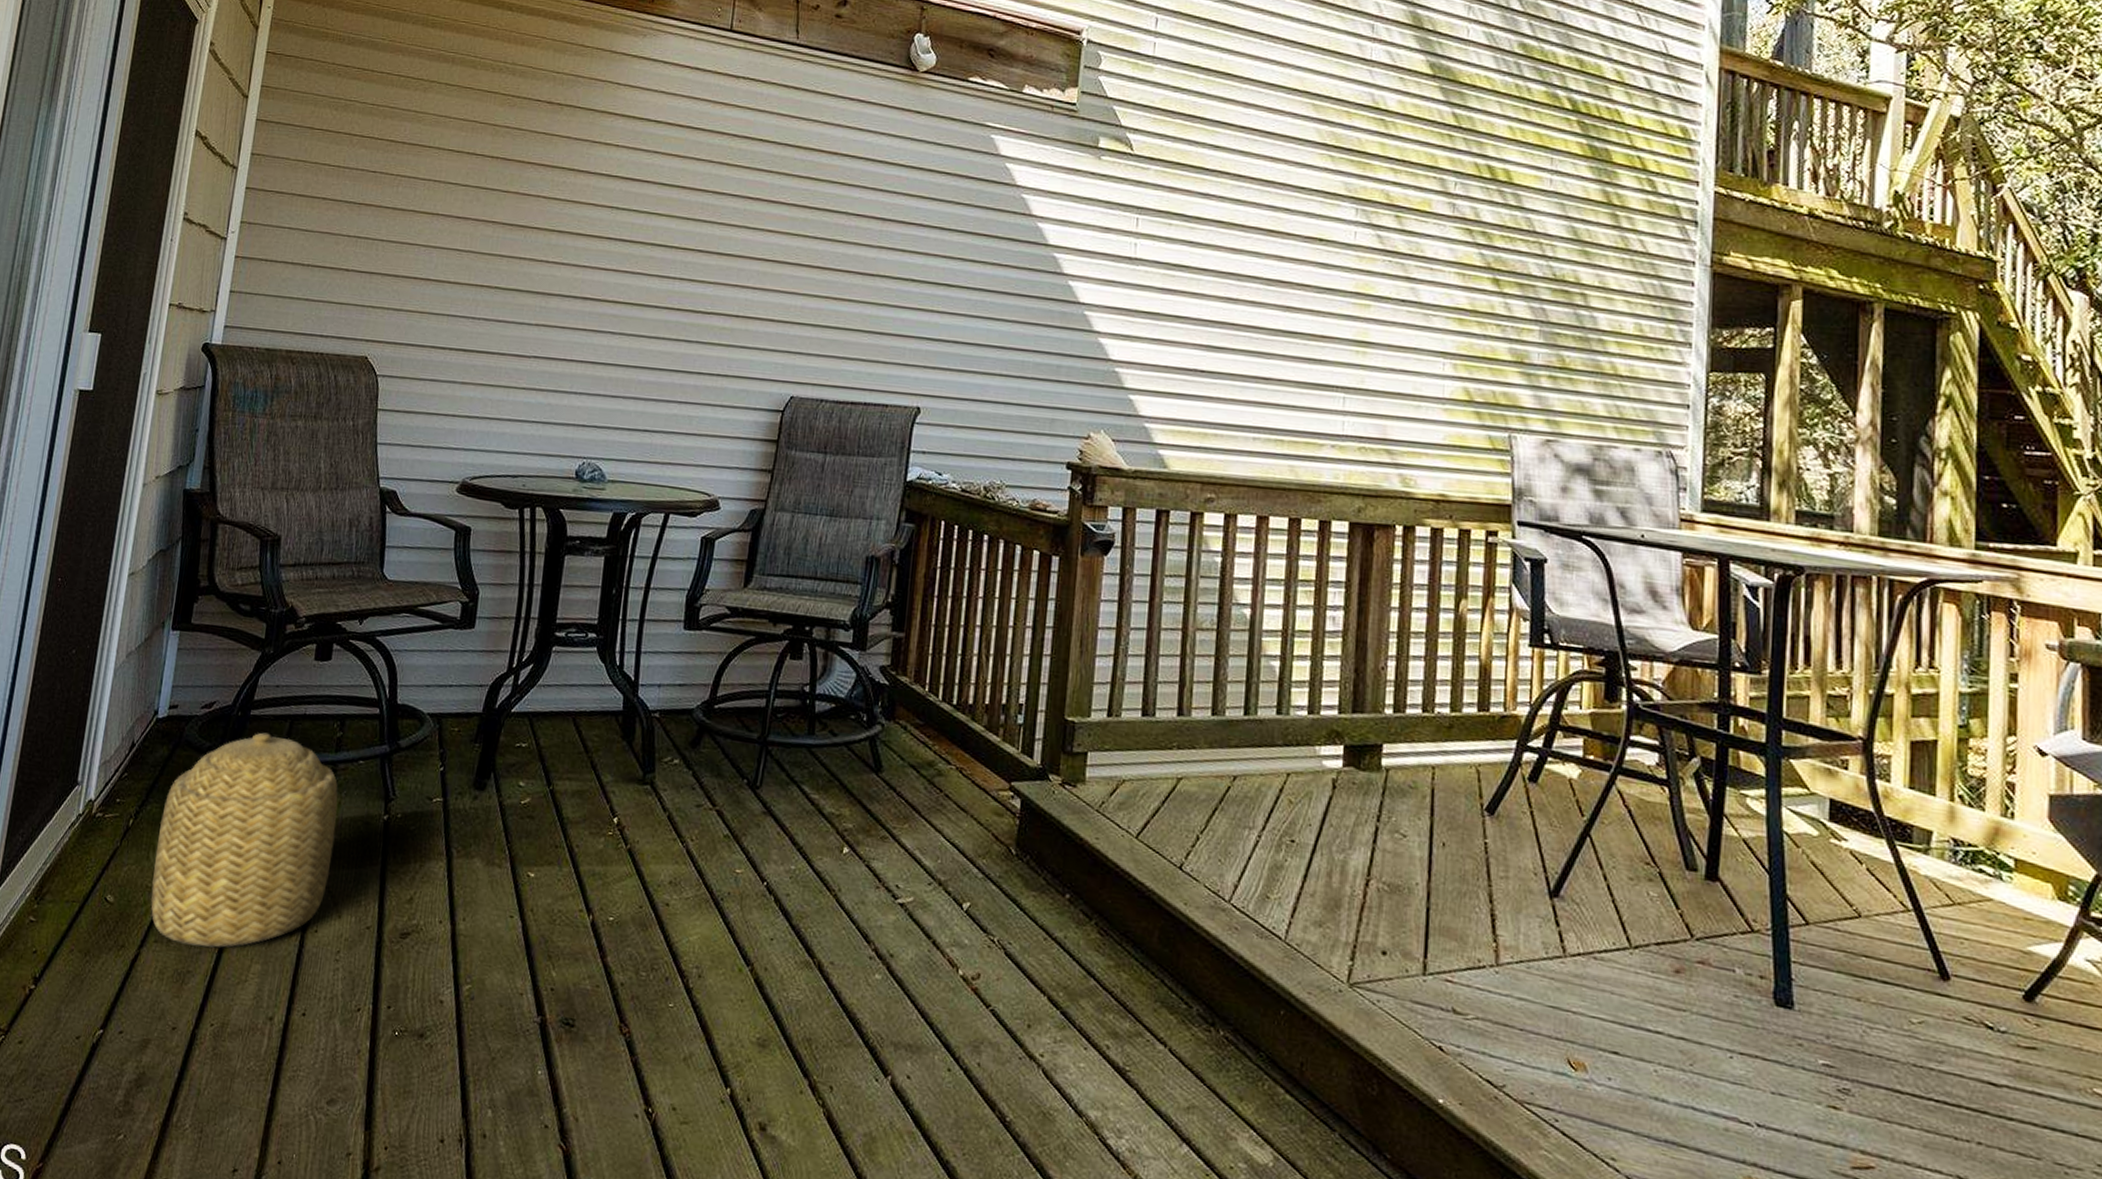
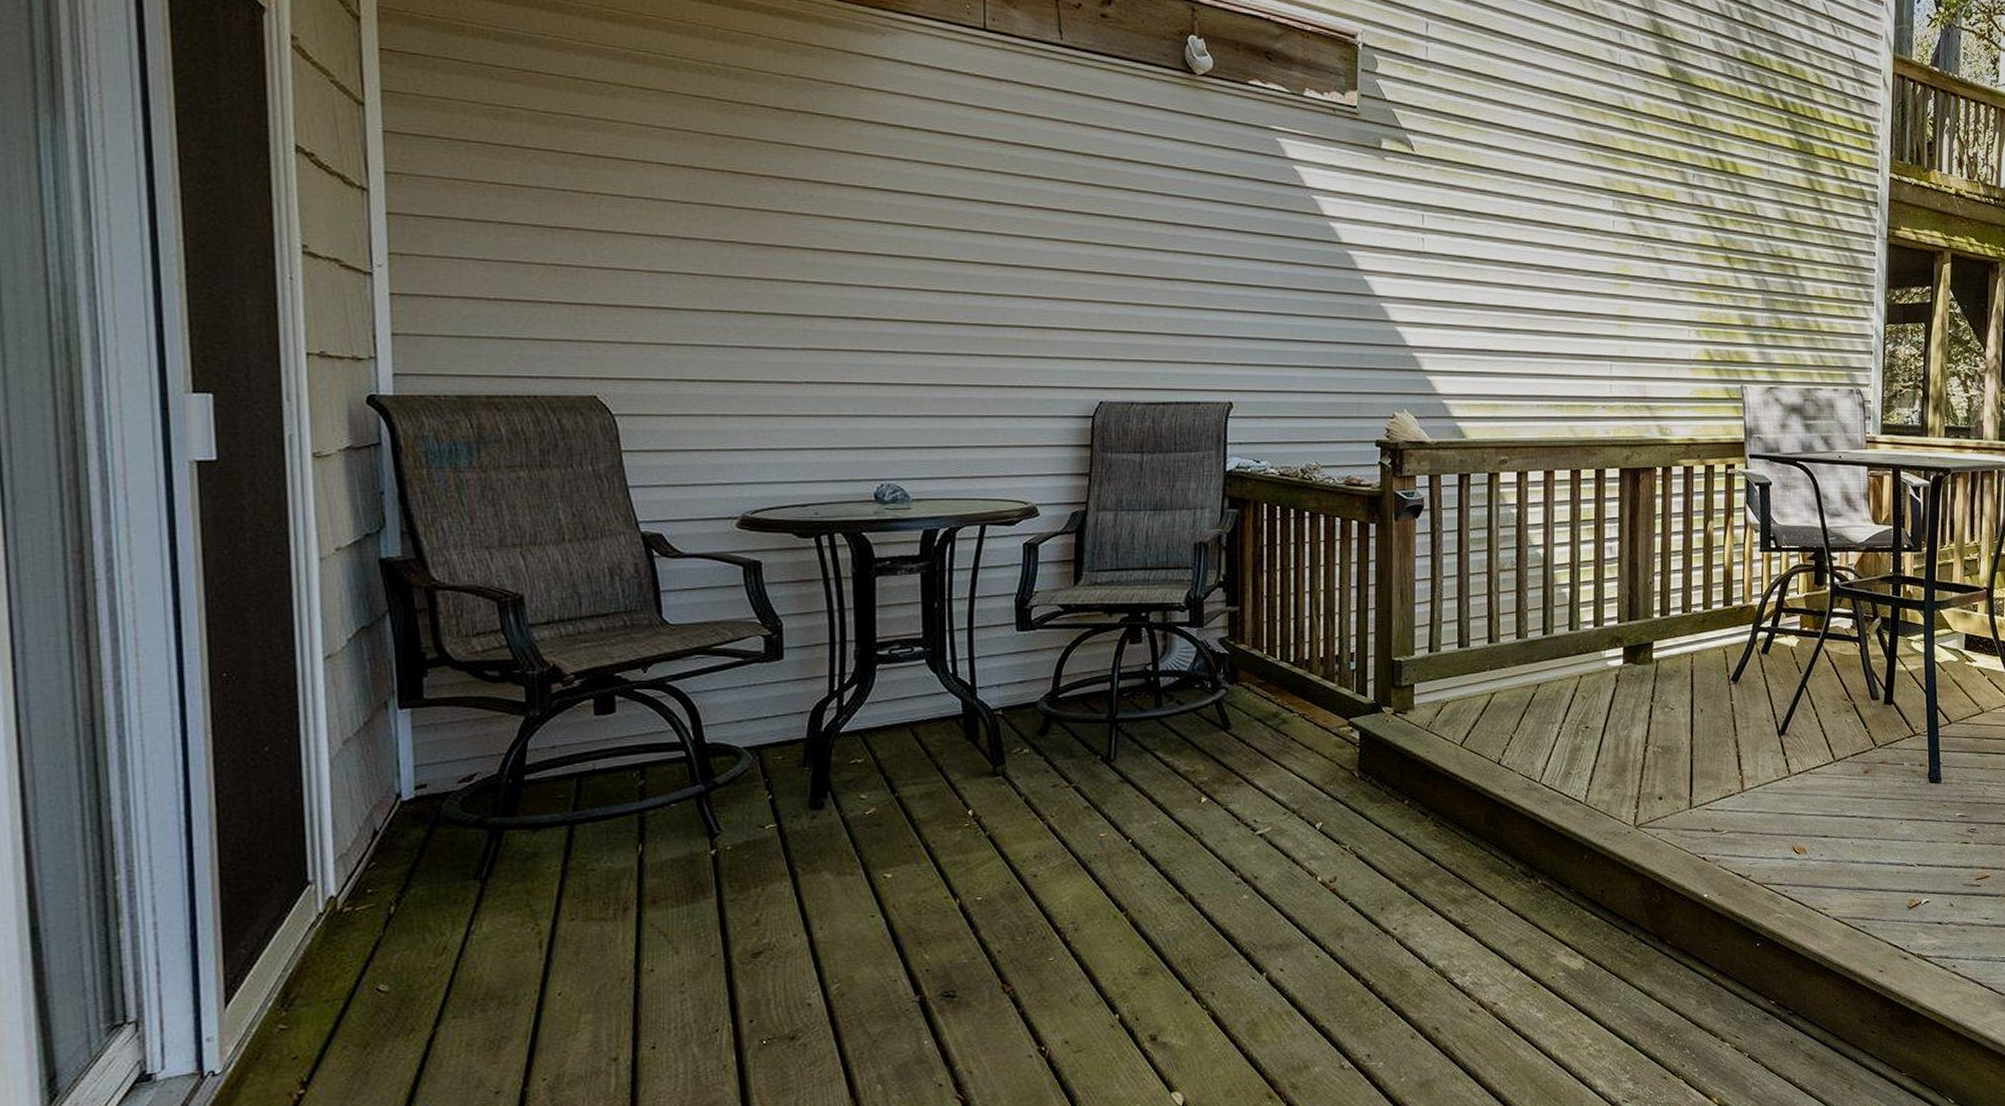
basket: present [151,732,338,948] -> none [432,795,657,1013]

